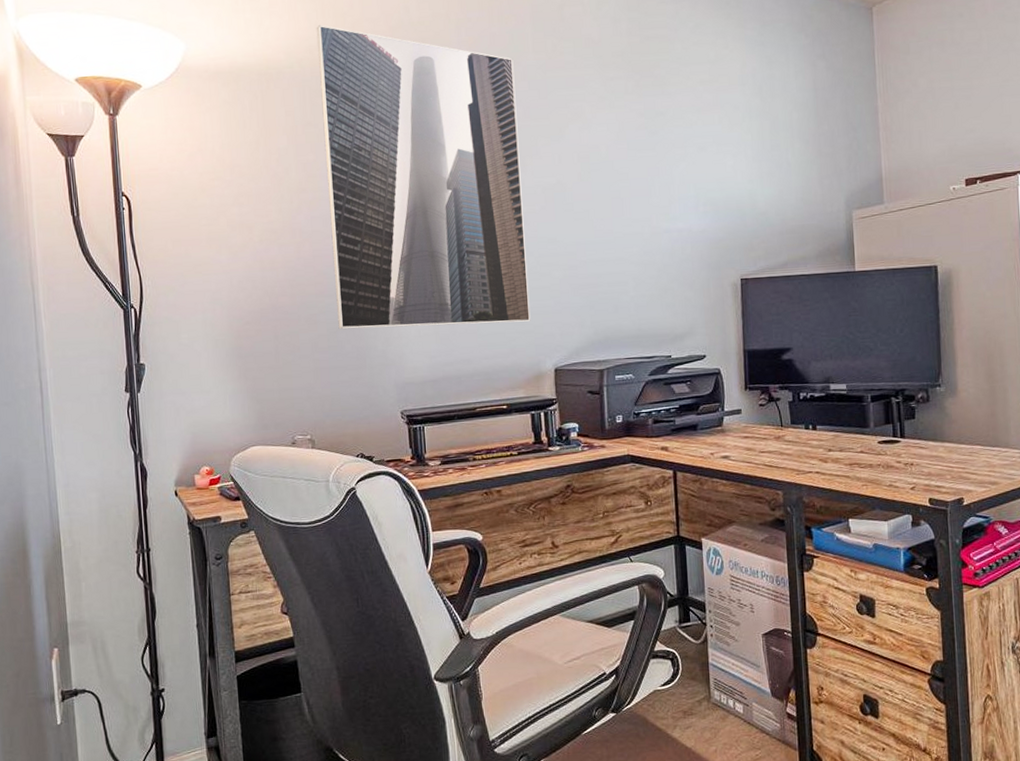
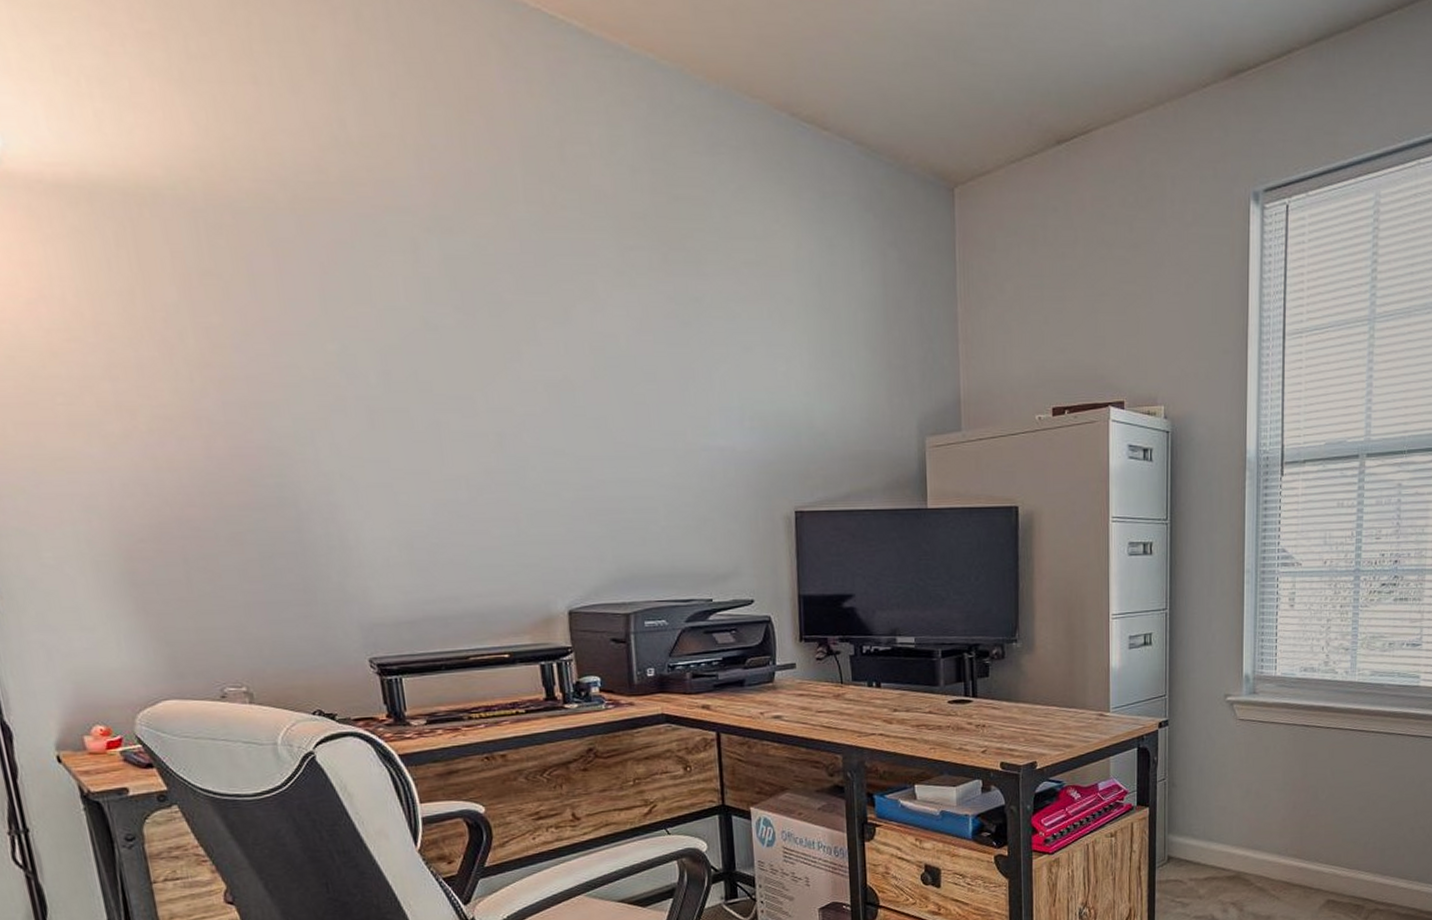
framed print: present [316,25,531,329] -> none [207,131,536,554]

